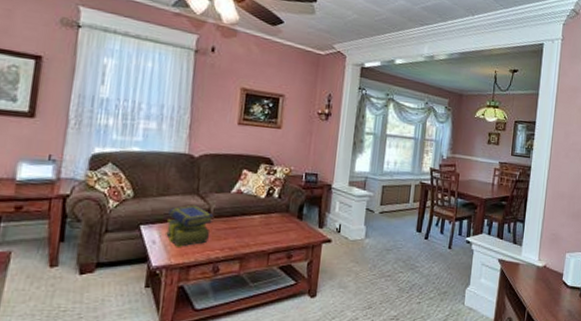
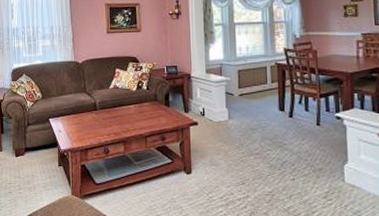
stack of books: present [166,205,214,247] -> none [67,100,99,134]

